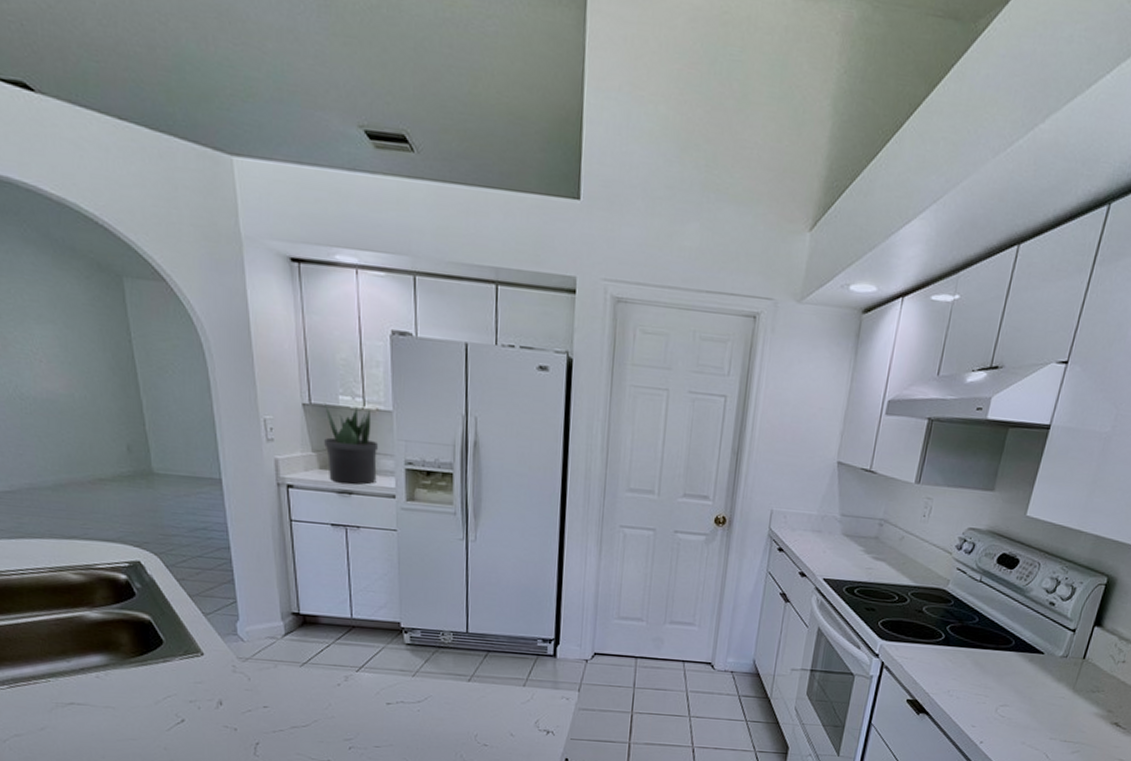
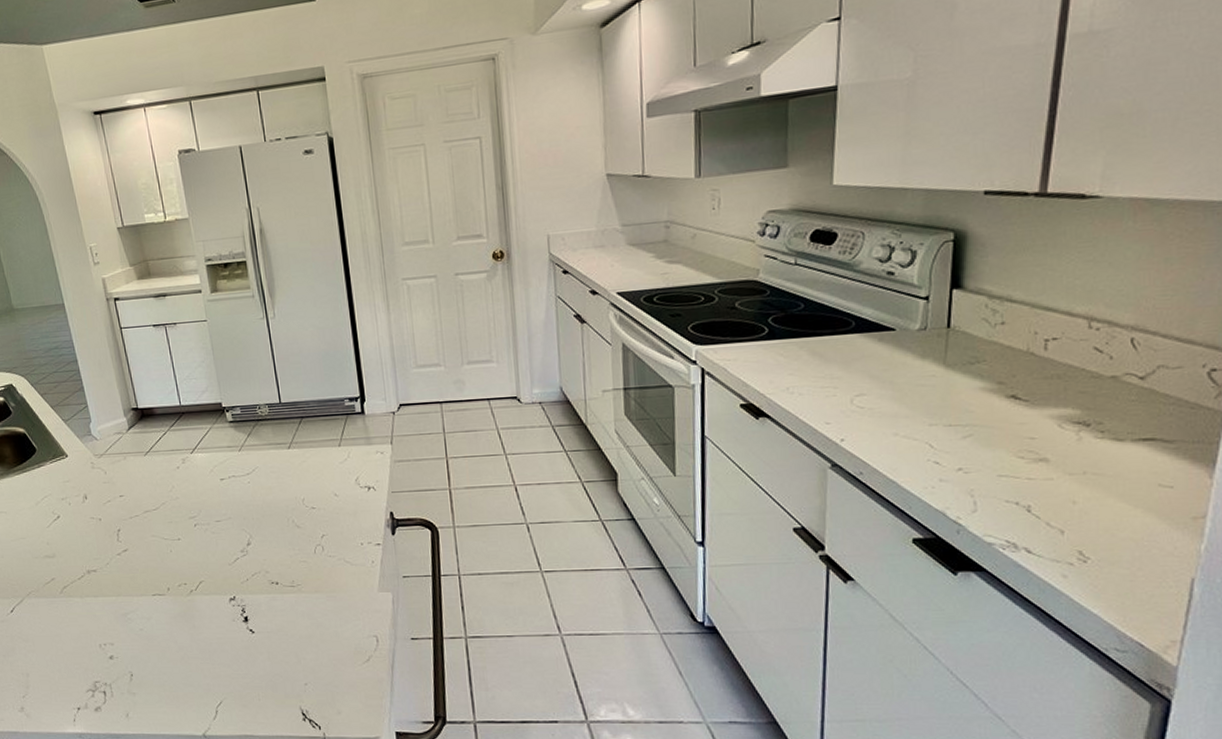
planter: present [324,402,378,486] -> none [134,220,184,289]

